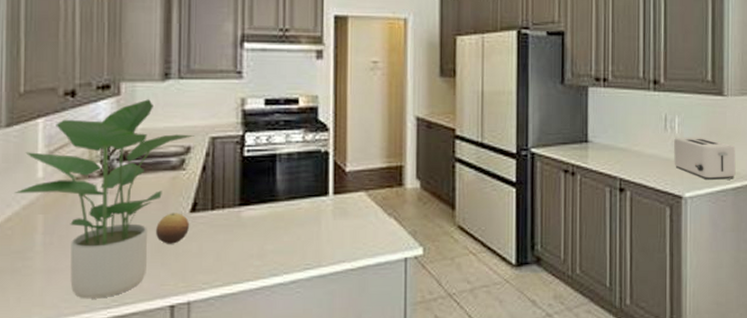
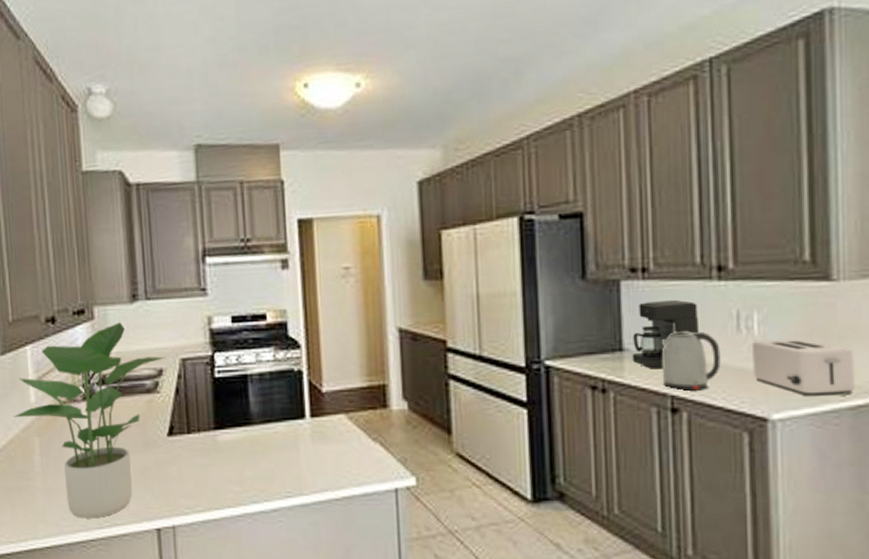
fruit: present [155,213,190,244] -> none [136,436,169,468]
coffee maker: none [594,105,641,157] -> present [632,300,700,369]
kettle: none [614,128,654,175] -> present [661,330,721,391]

